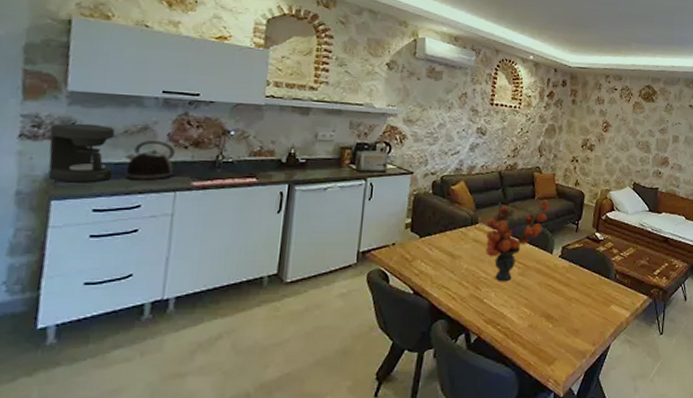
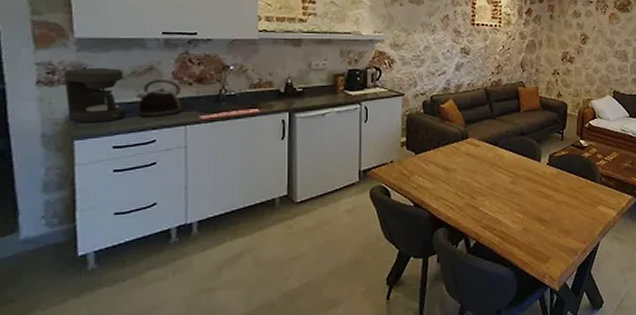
toaster: present [354,150,390,174] -> none [348,76,381,98]
bouquet: present [486,190,550,282] -> none [476,105,535,191]

